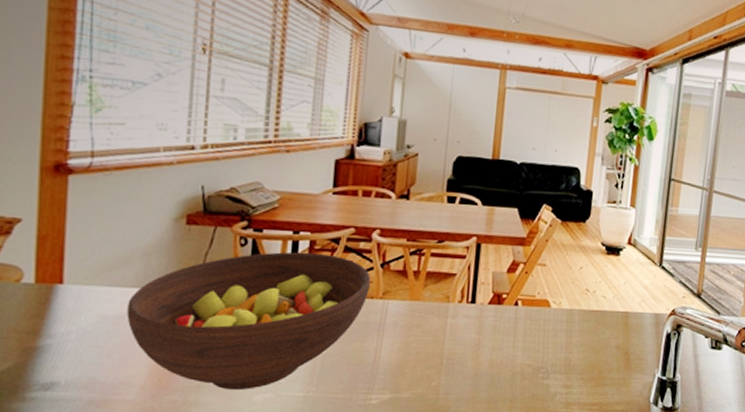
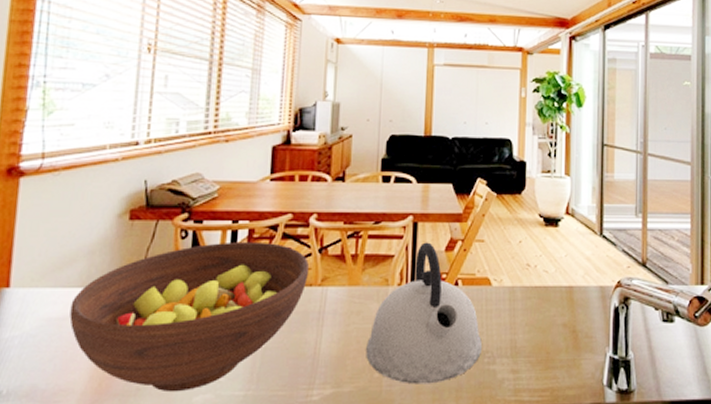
kettle: none [424,263,538,394] -> present [366,242,483,384]

